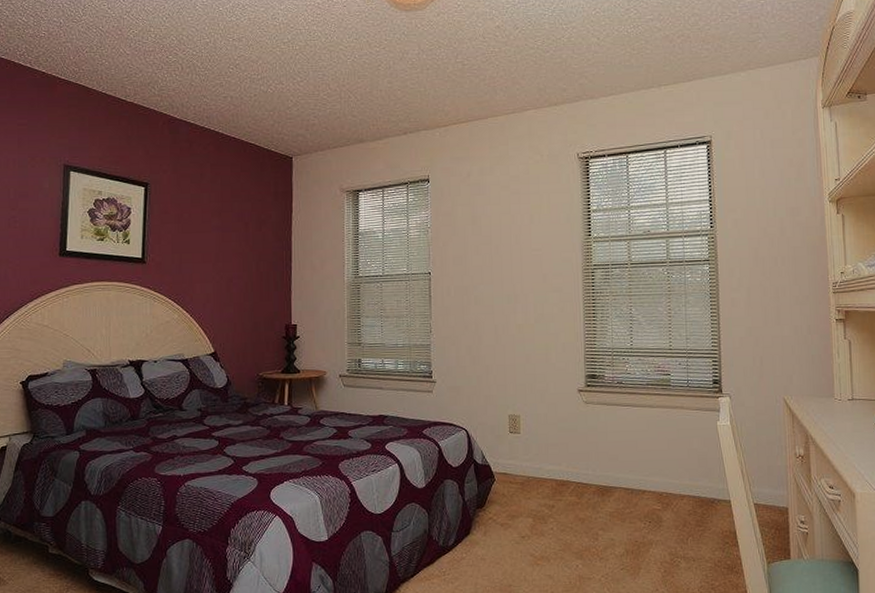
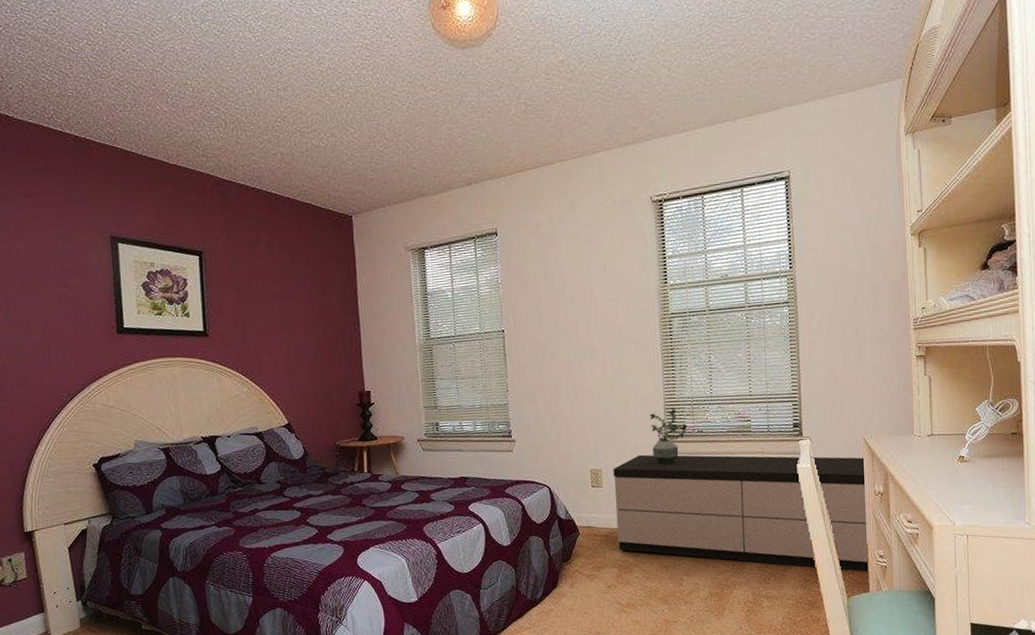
storage bench: none [531,402,789,538] -> present [613,454,868,572]
potted plant: none [569,358,607,414] -> present [649,408,687,465]

